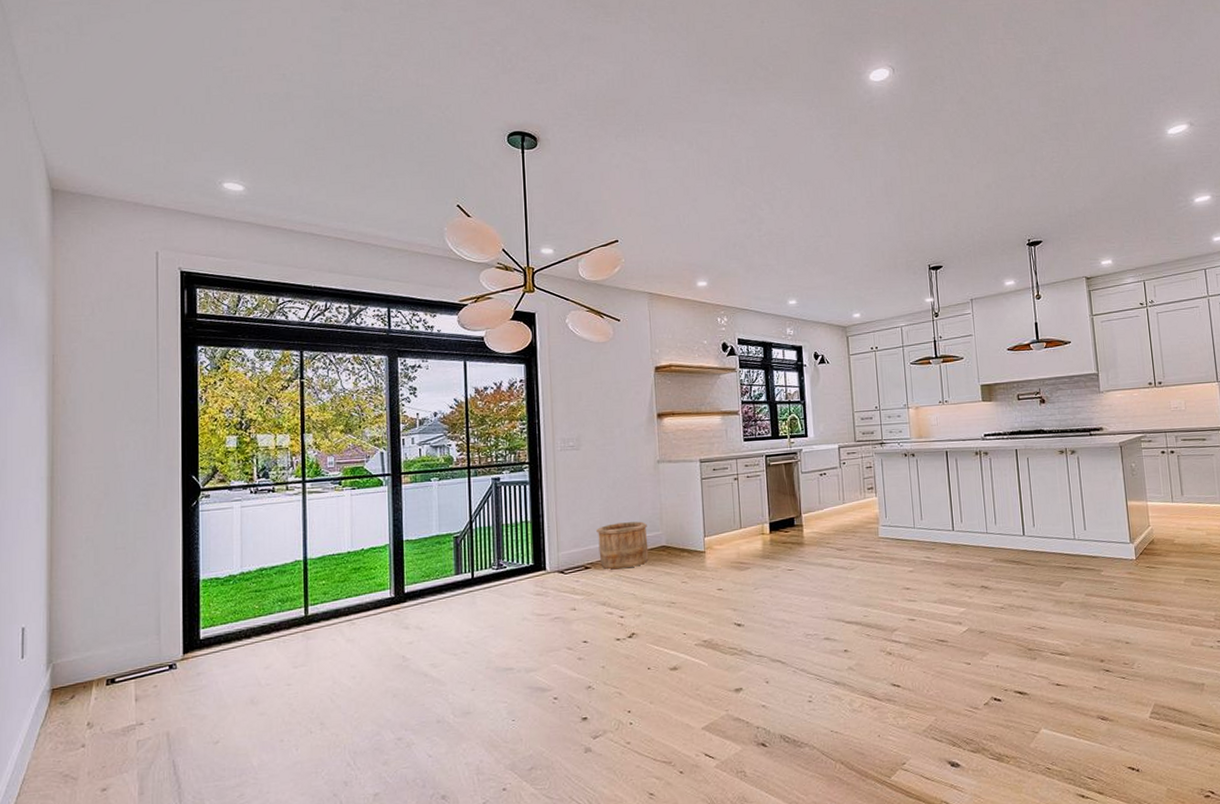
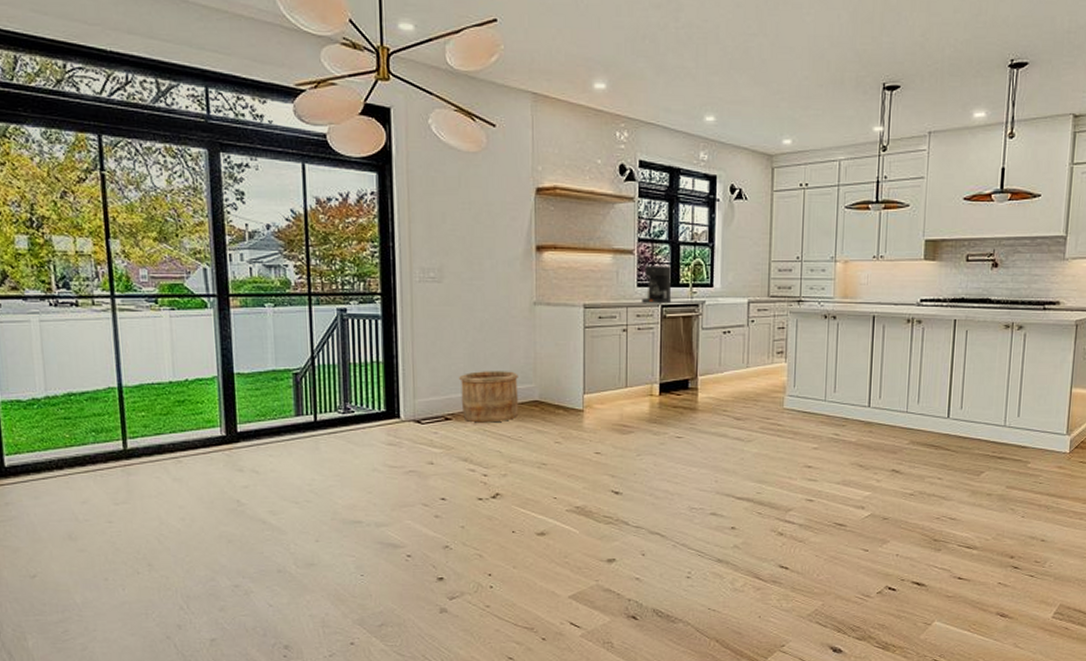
coffee maker: none [747,422,774,456] -> present [641,265,672,304]

